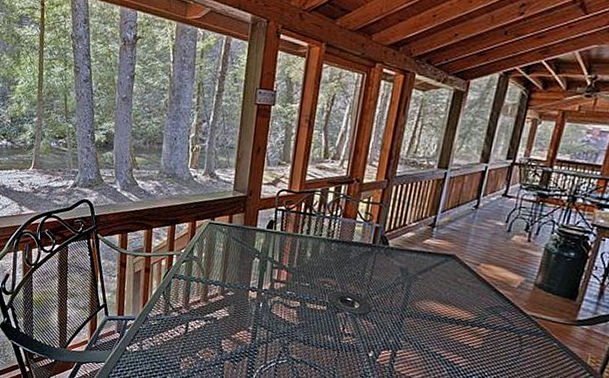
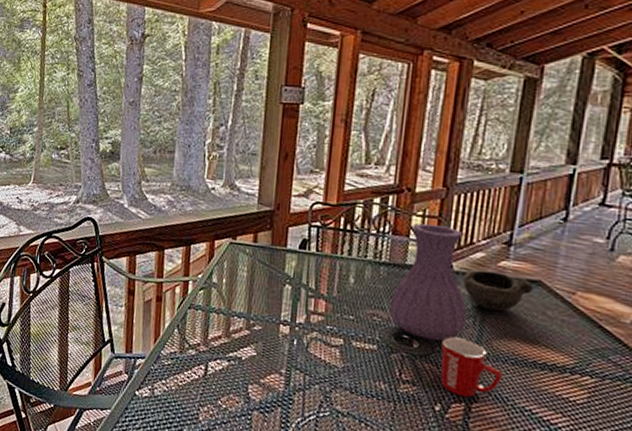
vase: none [337,208,398,303] -> present [389,223,467,341]
mug: none [374,299,422,346] -> present [440,336,504,398]
bowl: none [395,246,449,279] -> present [462,269,533,312]

